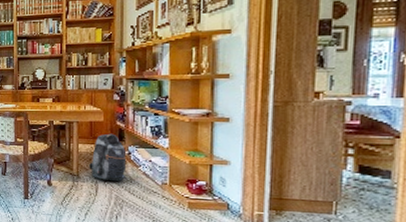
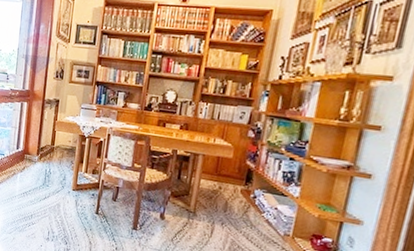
backpack: present [89,133,127,182] -> none [208,172,251,226]

